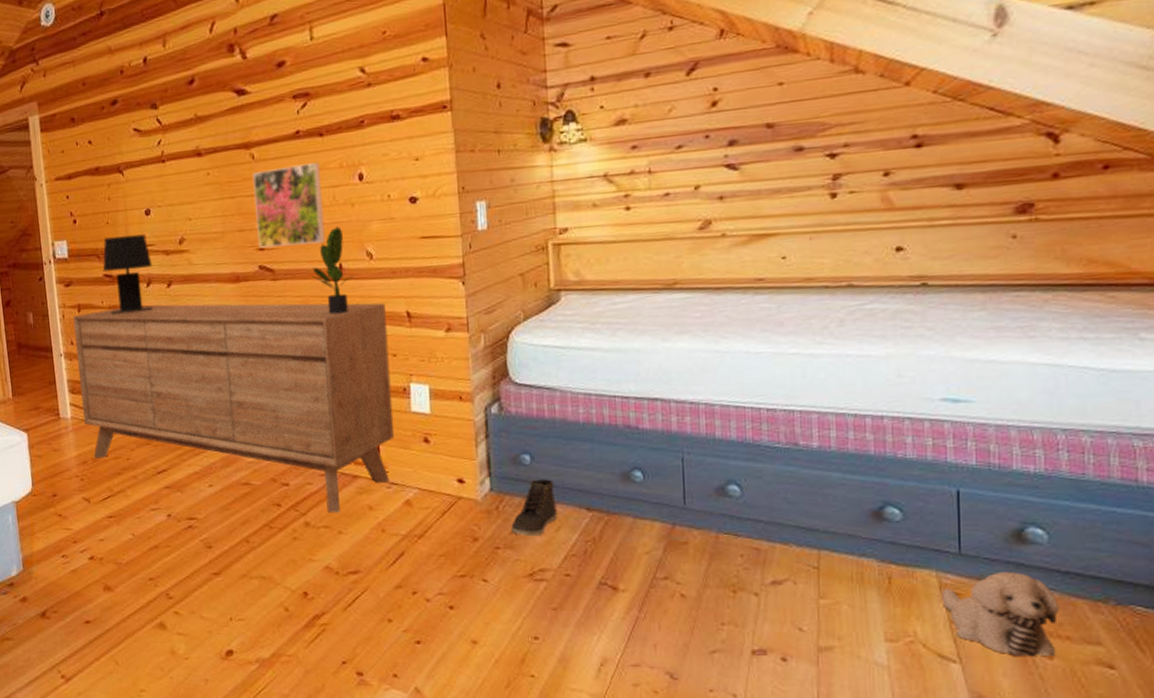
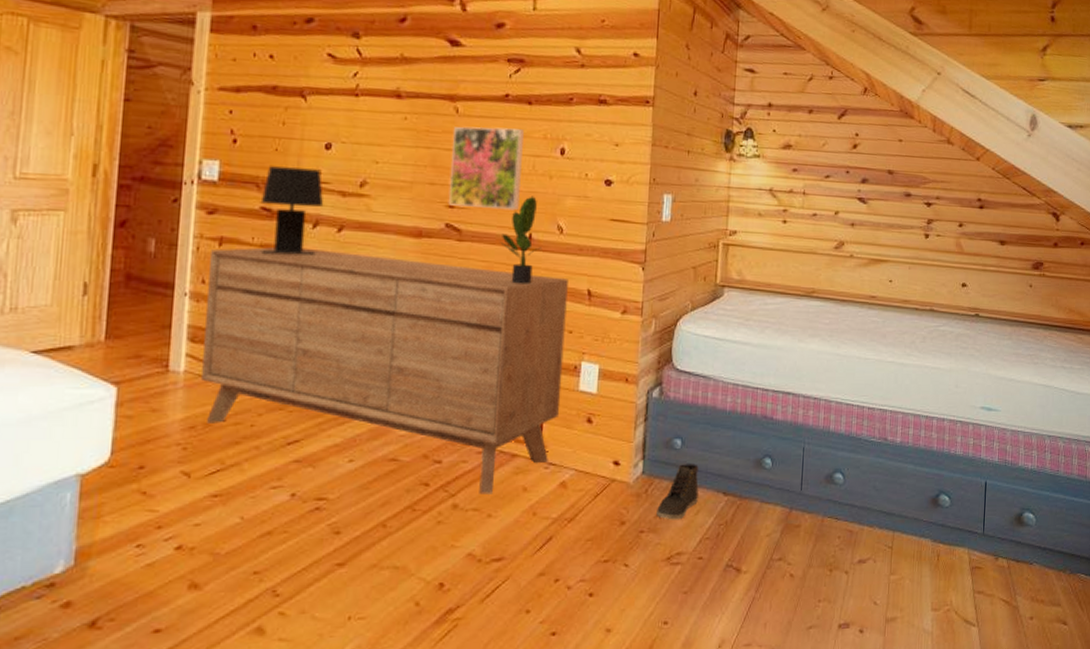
plush toy: present [941,571,1060,657] -> none [970,548,1039,618]

